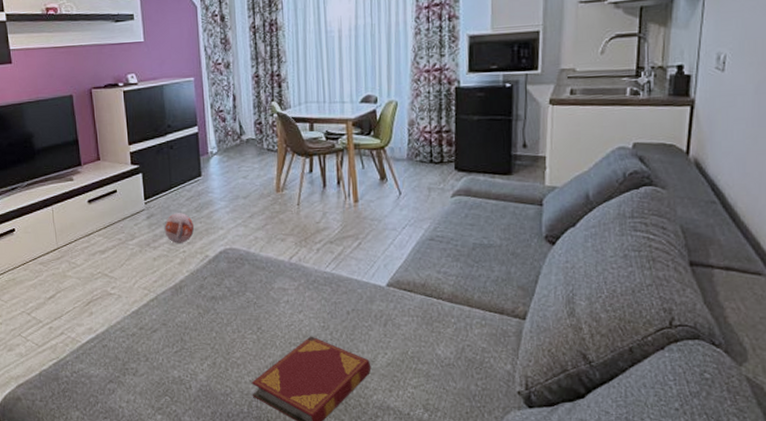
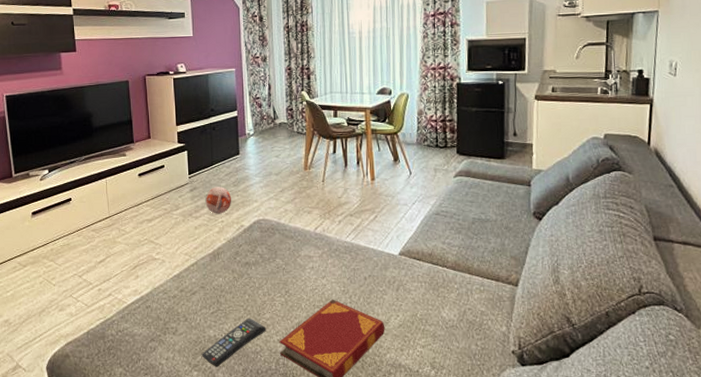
remote control: none [165,358,237,410] -> present [201,319,266,367]

